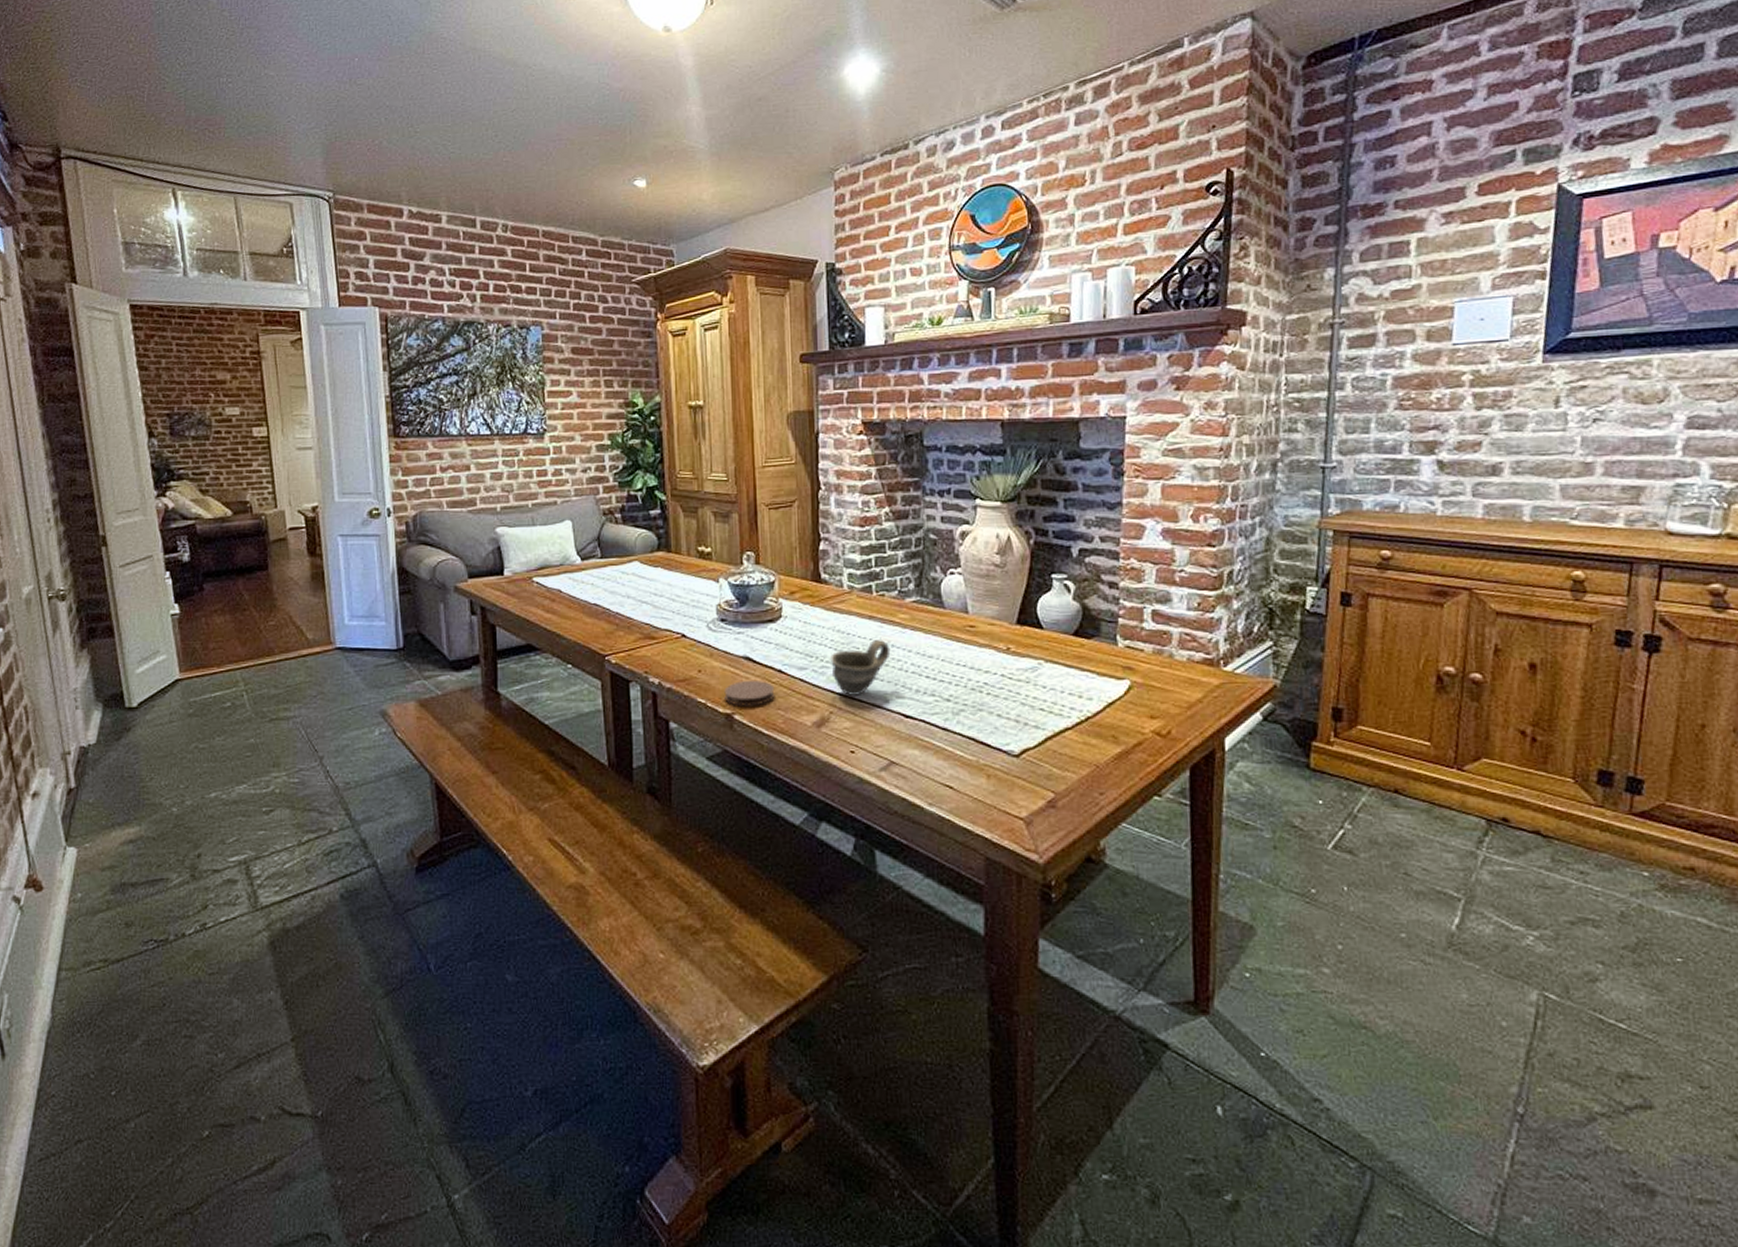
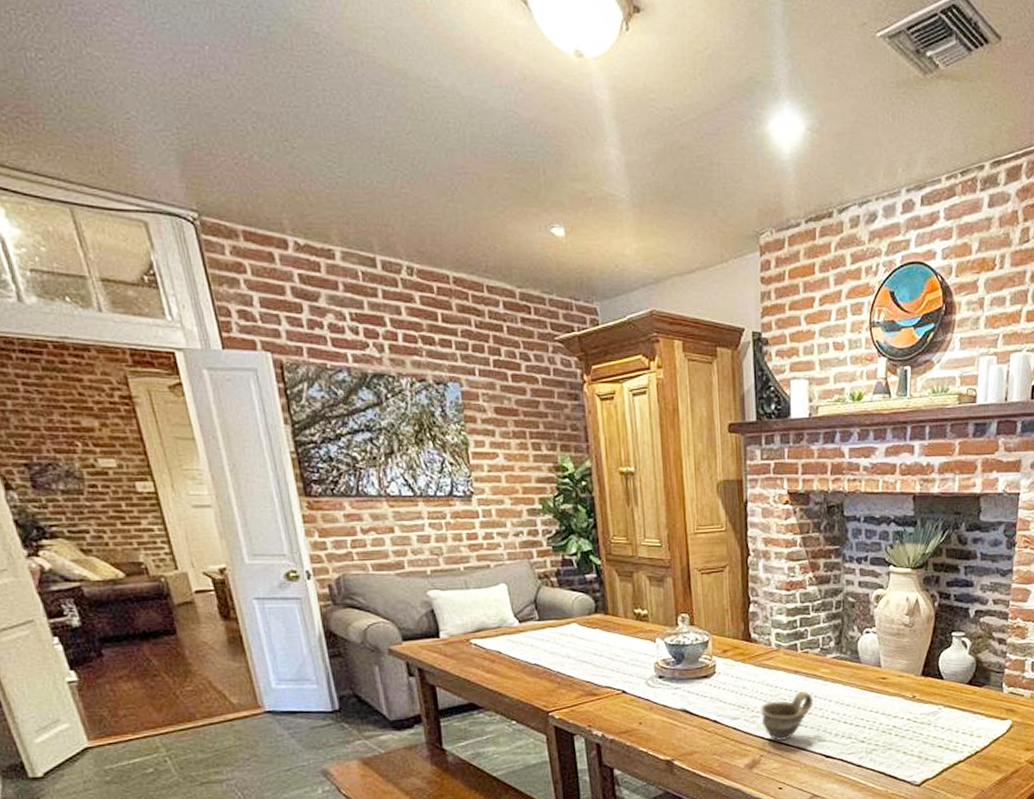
coaster: present [724,680,775,706] -> none [664,729,711,753]

